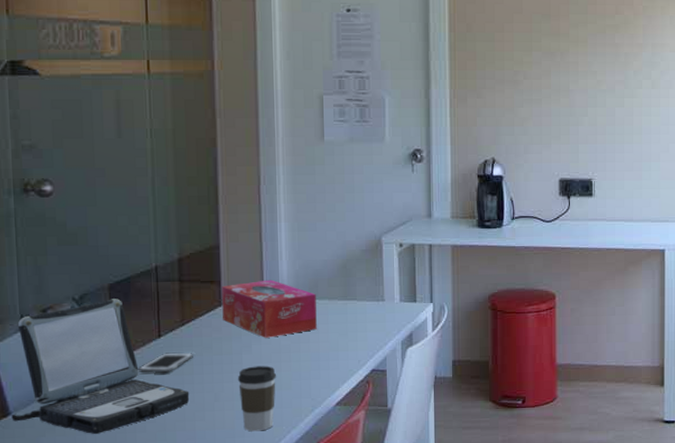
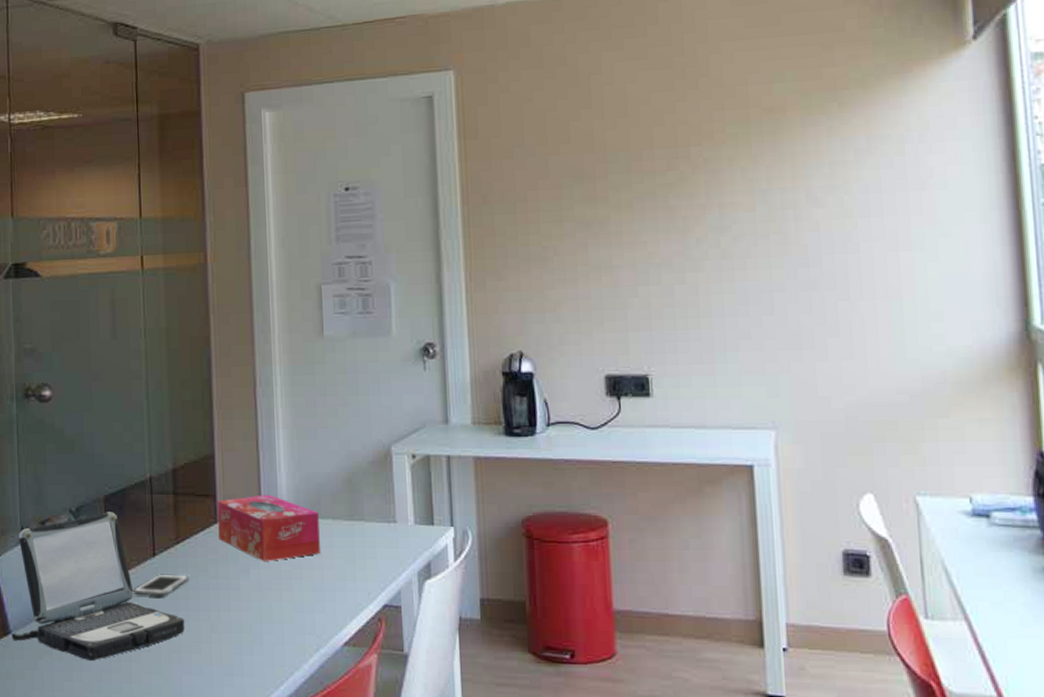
coffee cup: present [237,366,277,432] -> none [234,593,278,671]

